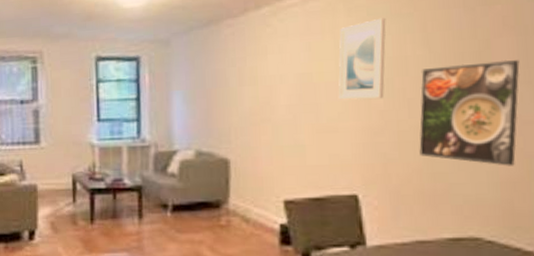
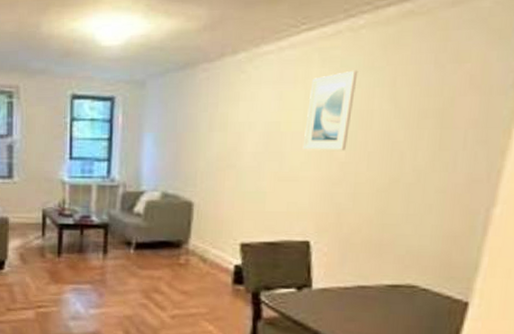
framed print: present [419,59,520,166] -> none [372,118,479,221]

